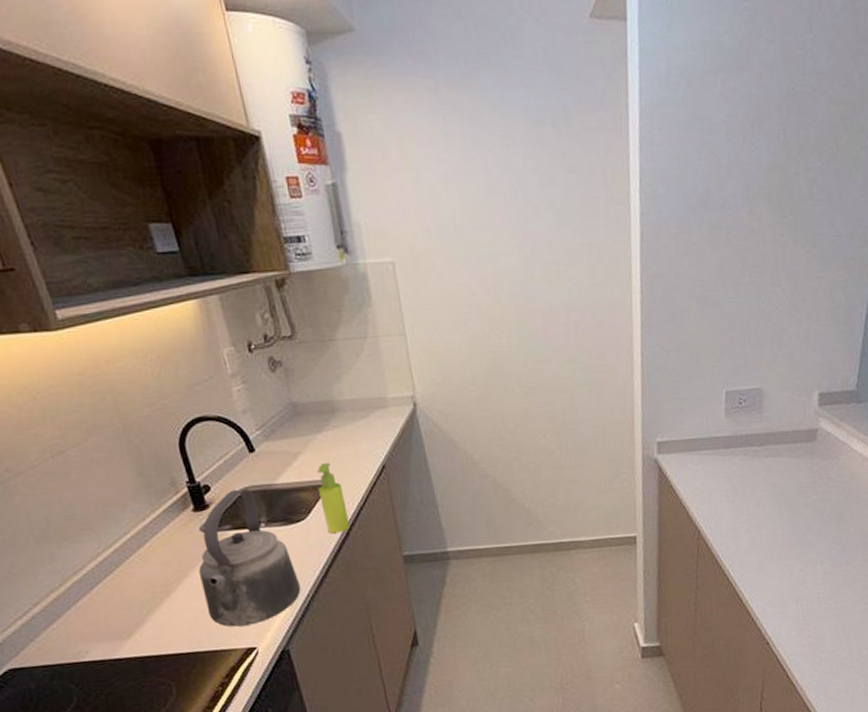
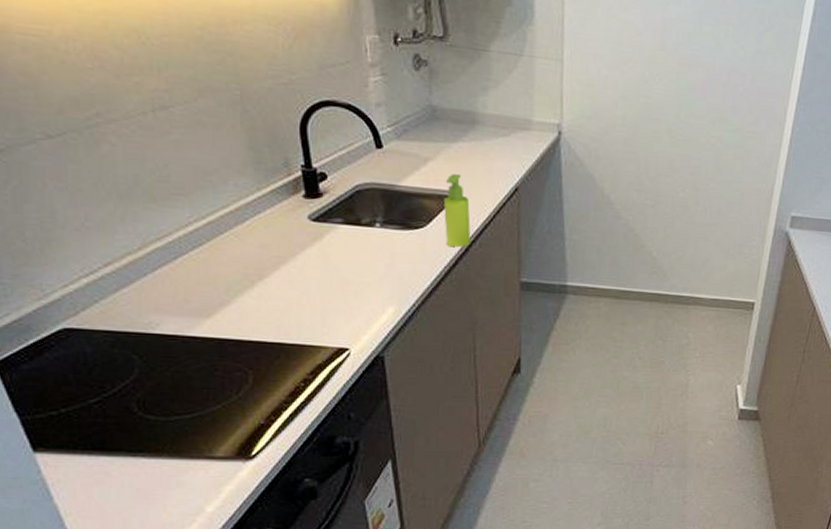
kettle: present [198,488,301,627] -> none [299,182,408,325]

